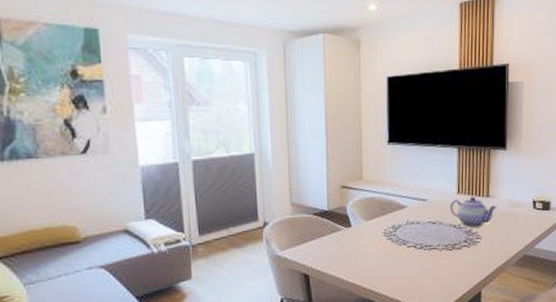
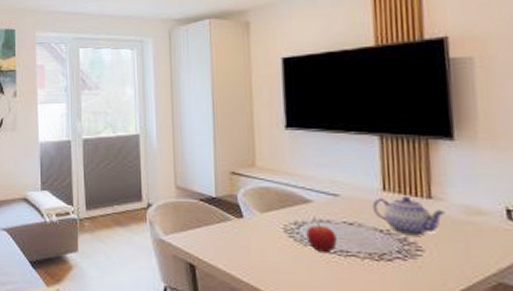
fruit: none [401,224,423,250] -> present [306,222,337,254]

